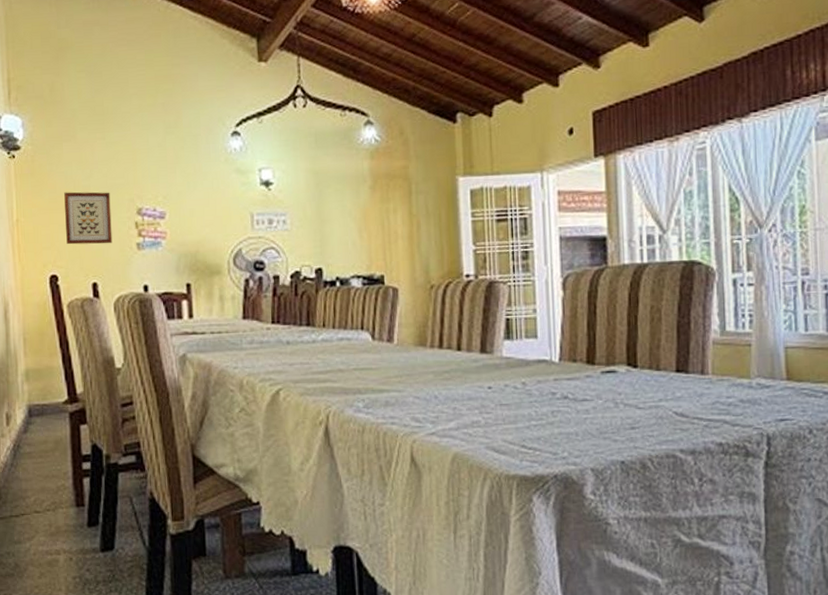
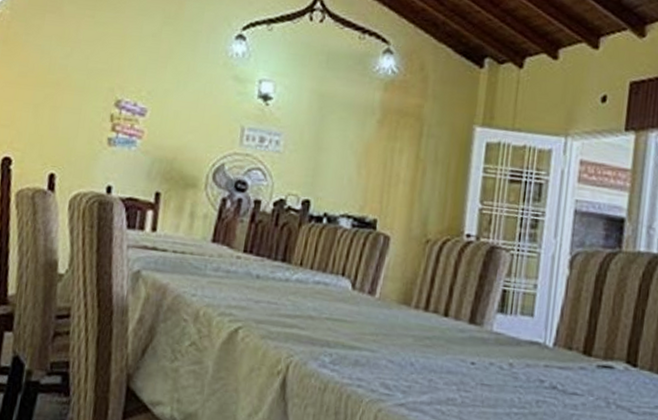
wall art: present [64,192,113,245] -> none [29,67,89,134]

